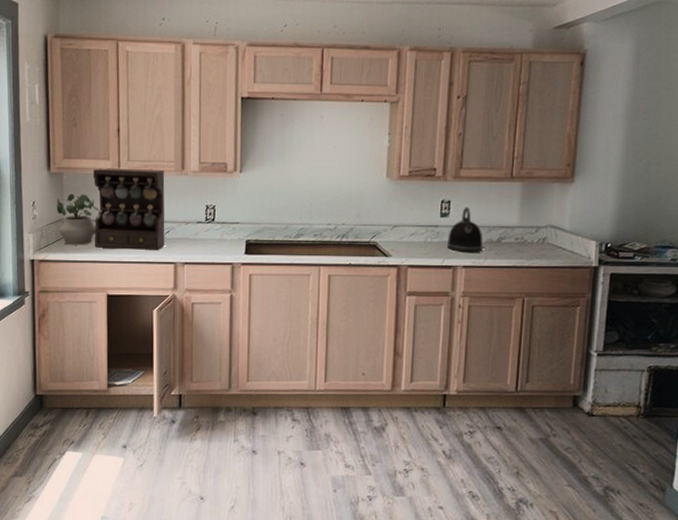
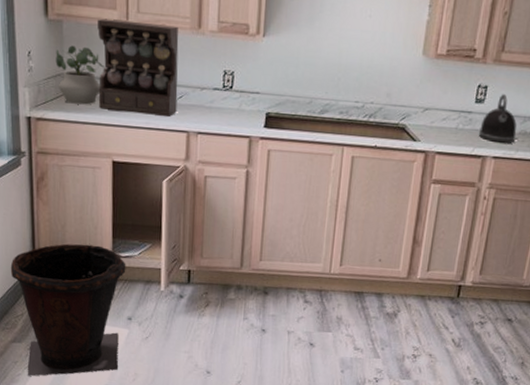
bucket: none [13,374,121,511] -> present [10,243,127,377]

